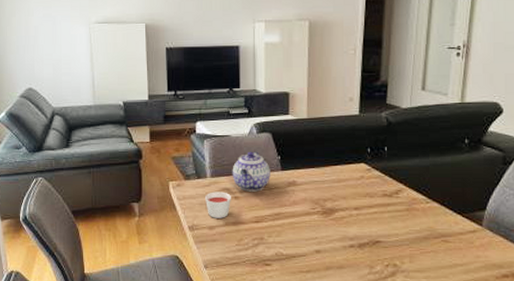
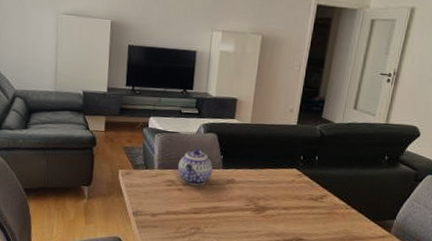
candle: present [205,191,231,218] -> none [150,182,175,207]

